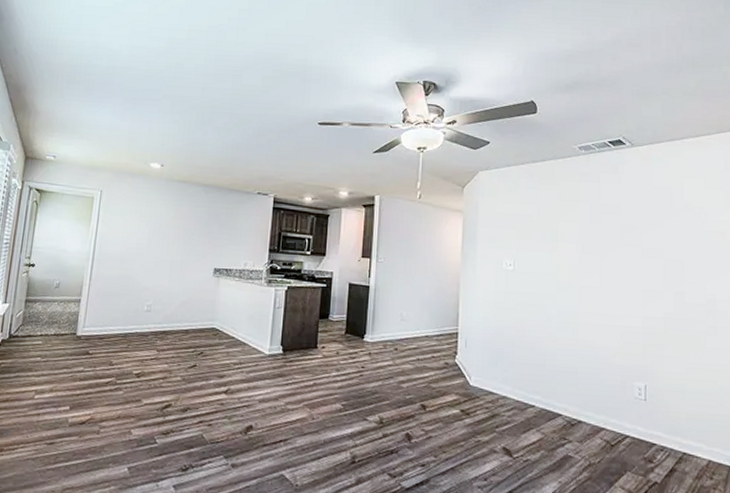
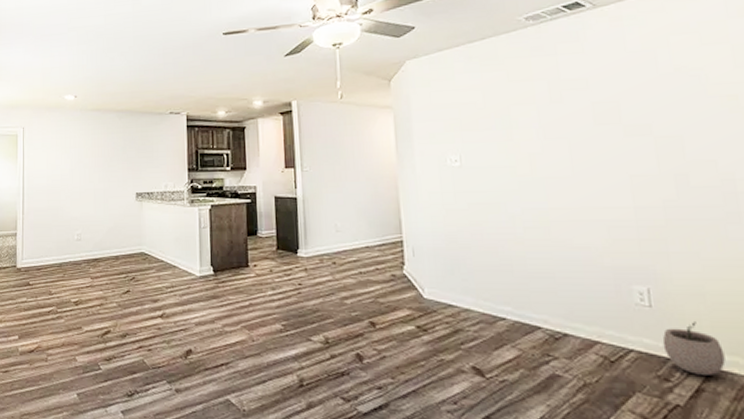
plant pot: none [651,414,693,458] -> present [662,322,726,375]

